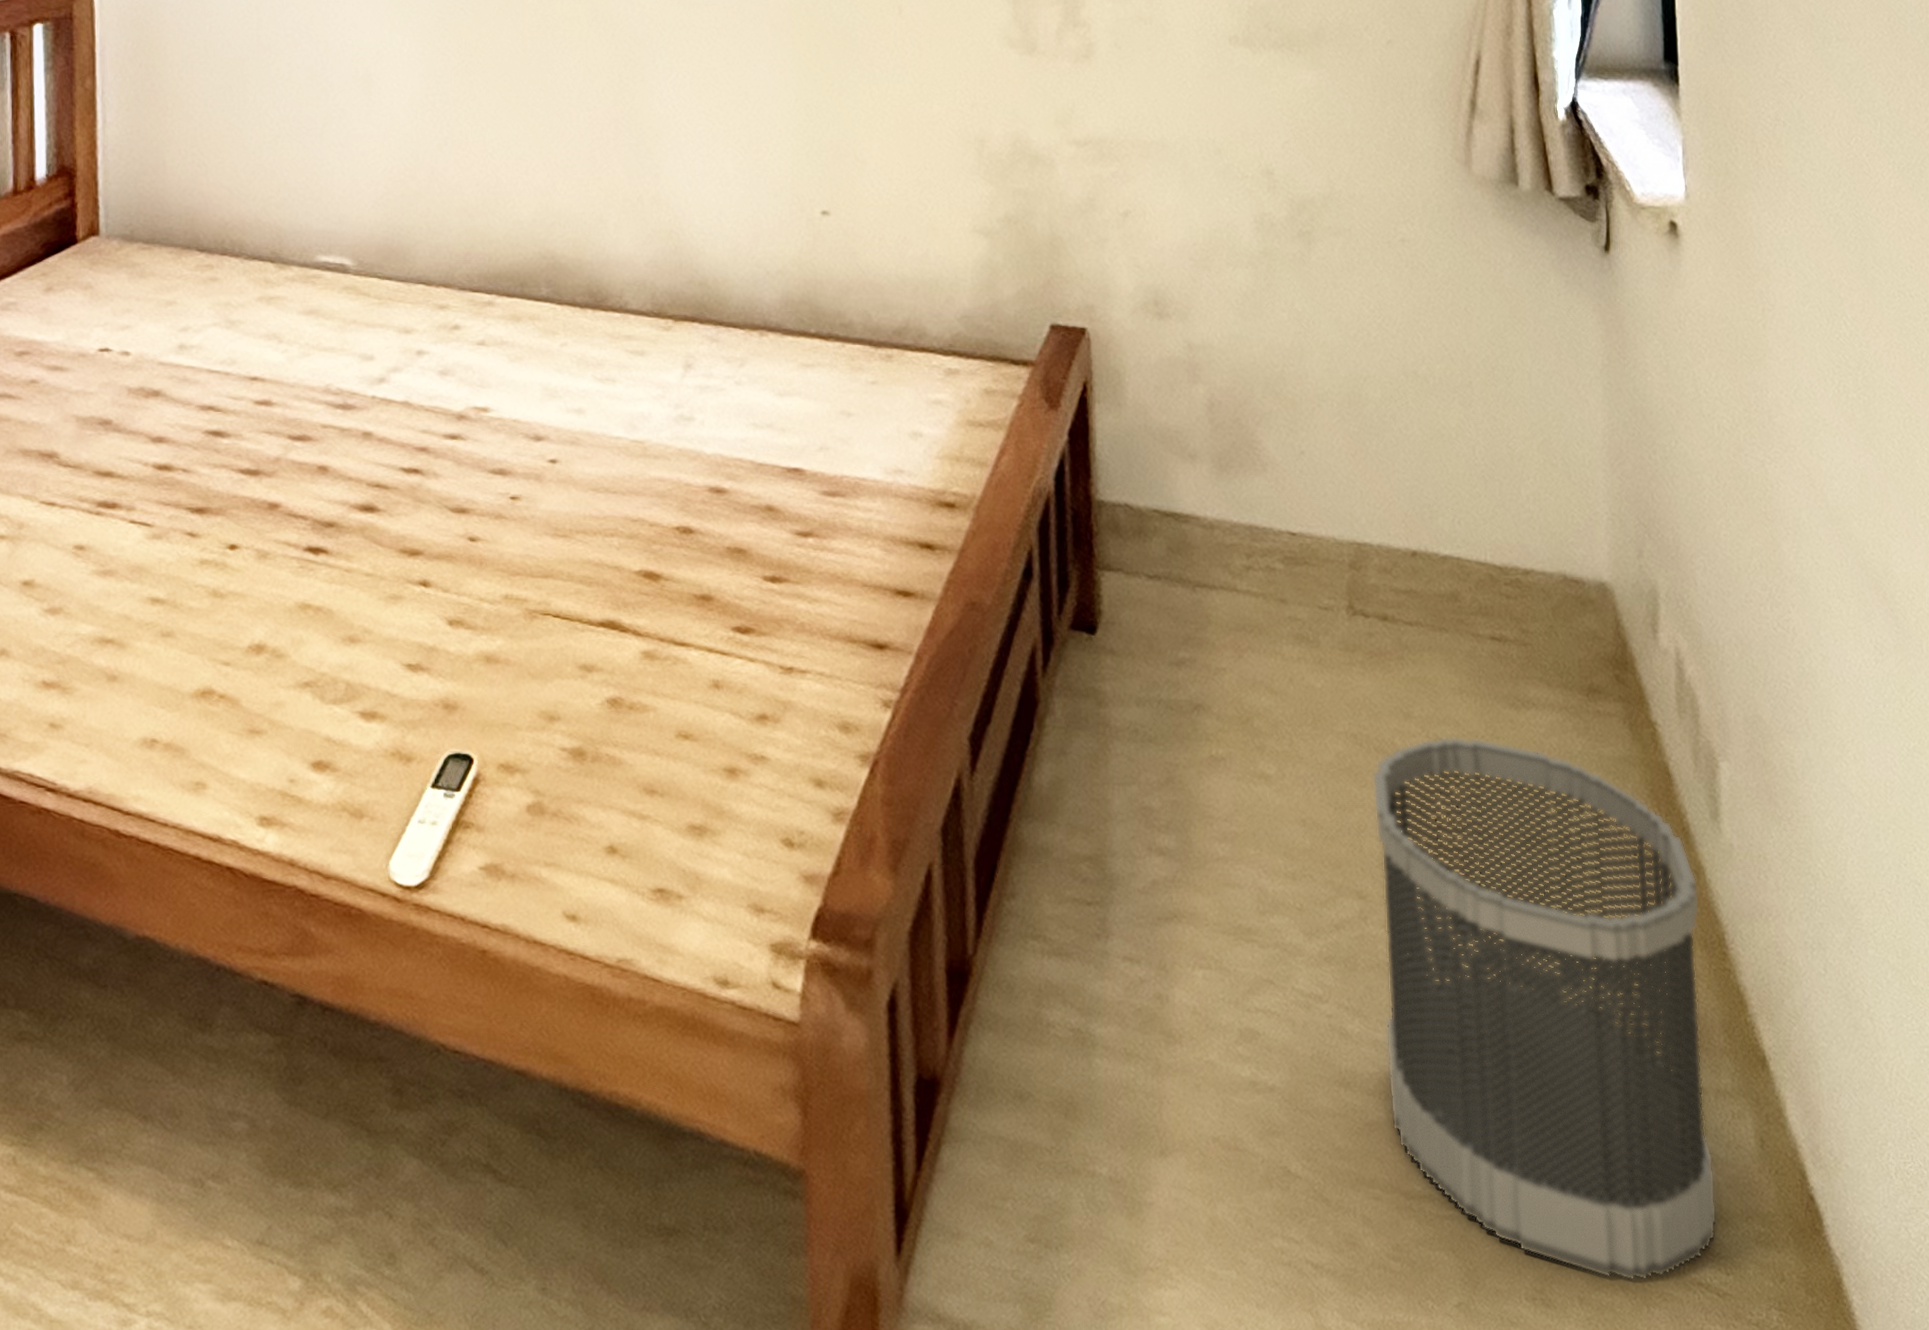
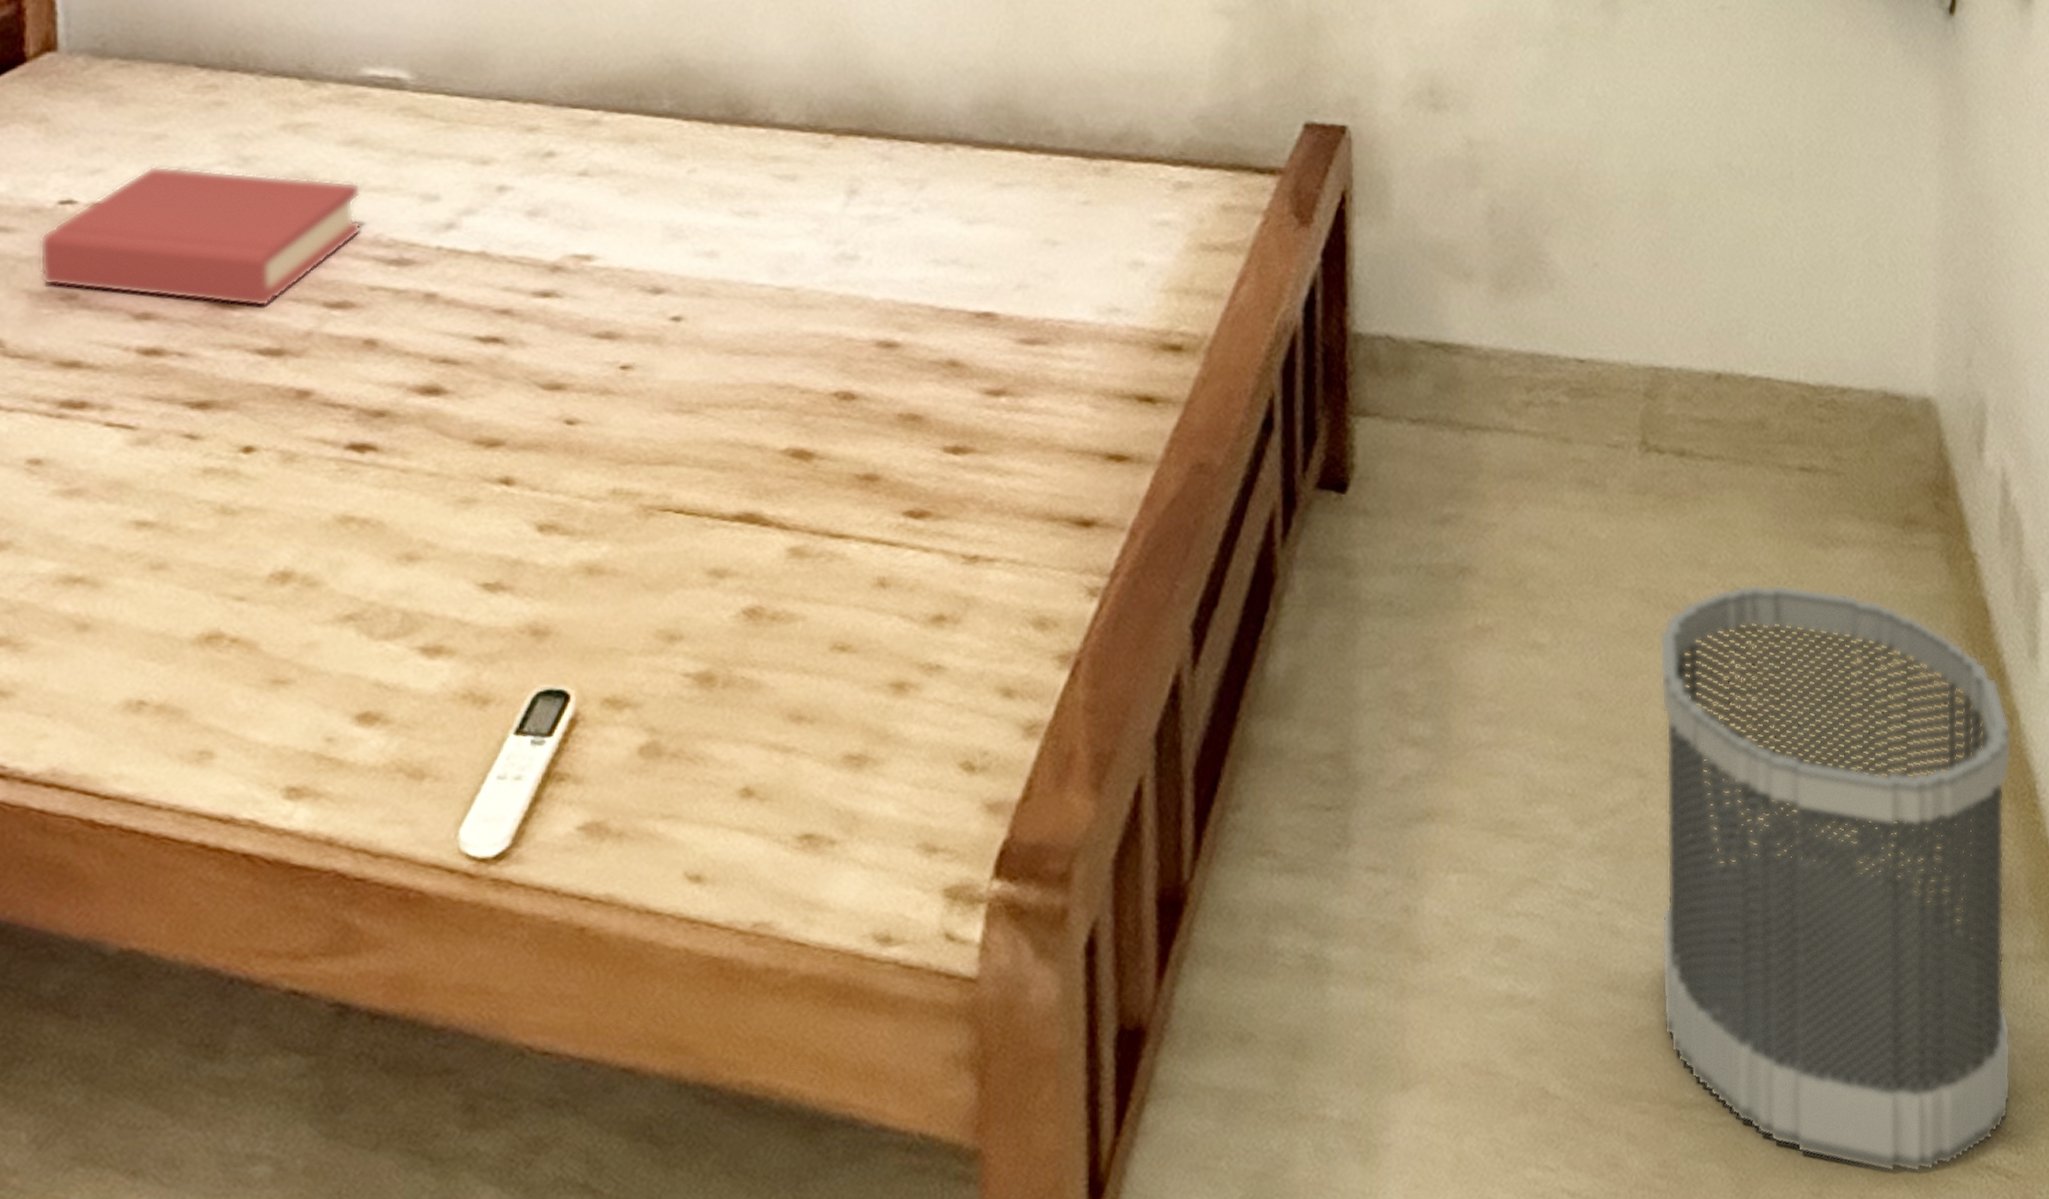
hardback book: none [84,324,317,437] -> present [39,165,362,307]

